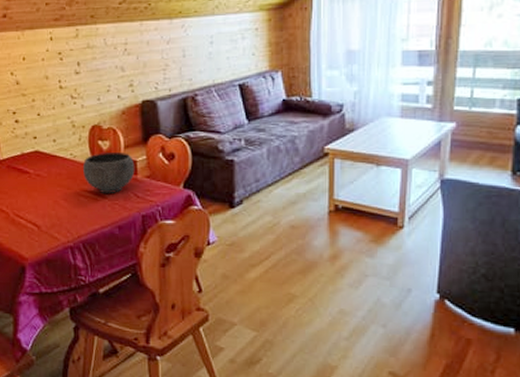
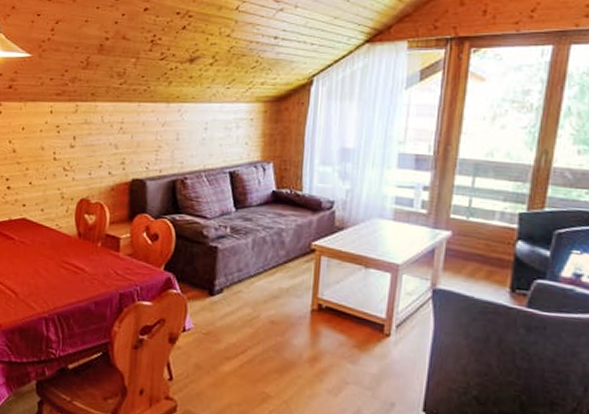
bowl: present [83,153,135,193] -> none [66,226,118,268]

